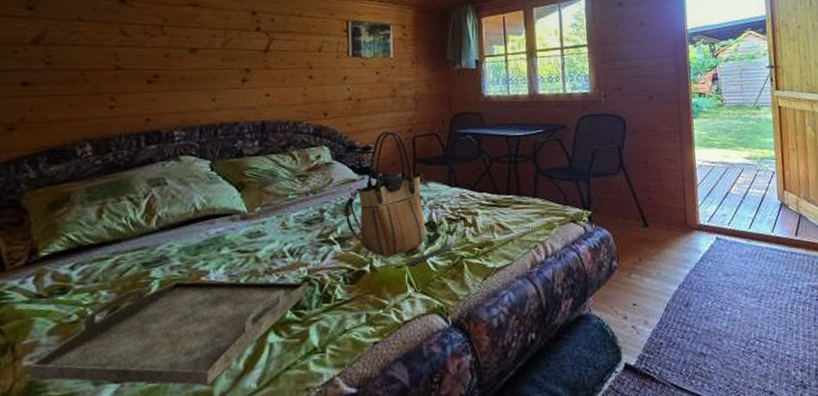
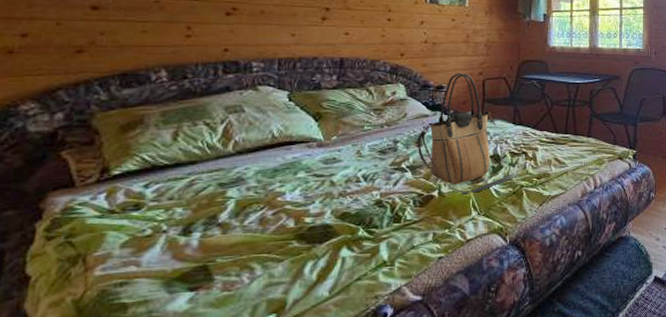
serving tray: present [28,281,309,386] -> none [101,200,381,294]

